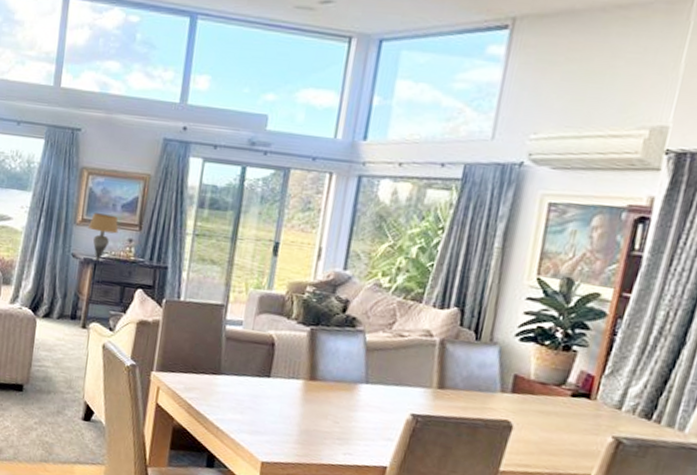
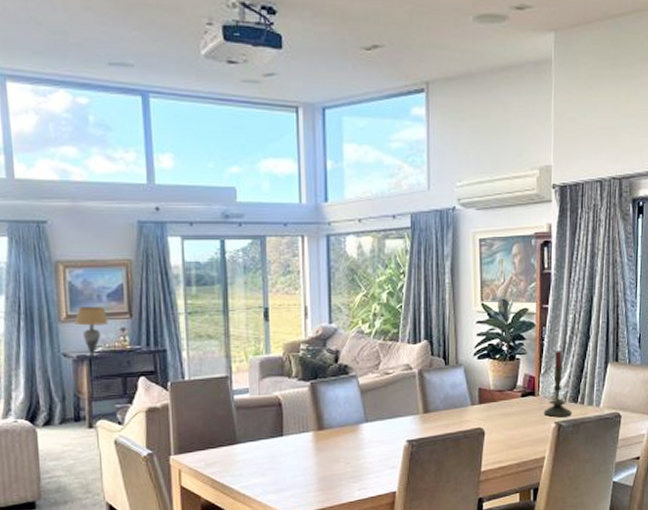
candle: none [598,350,641,434] -> present [543,350,572,418]

